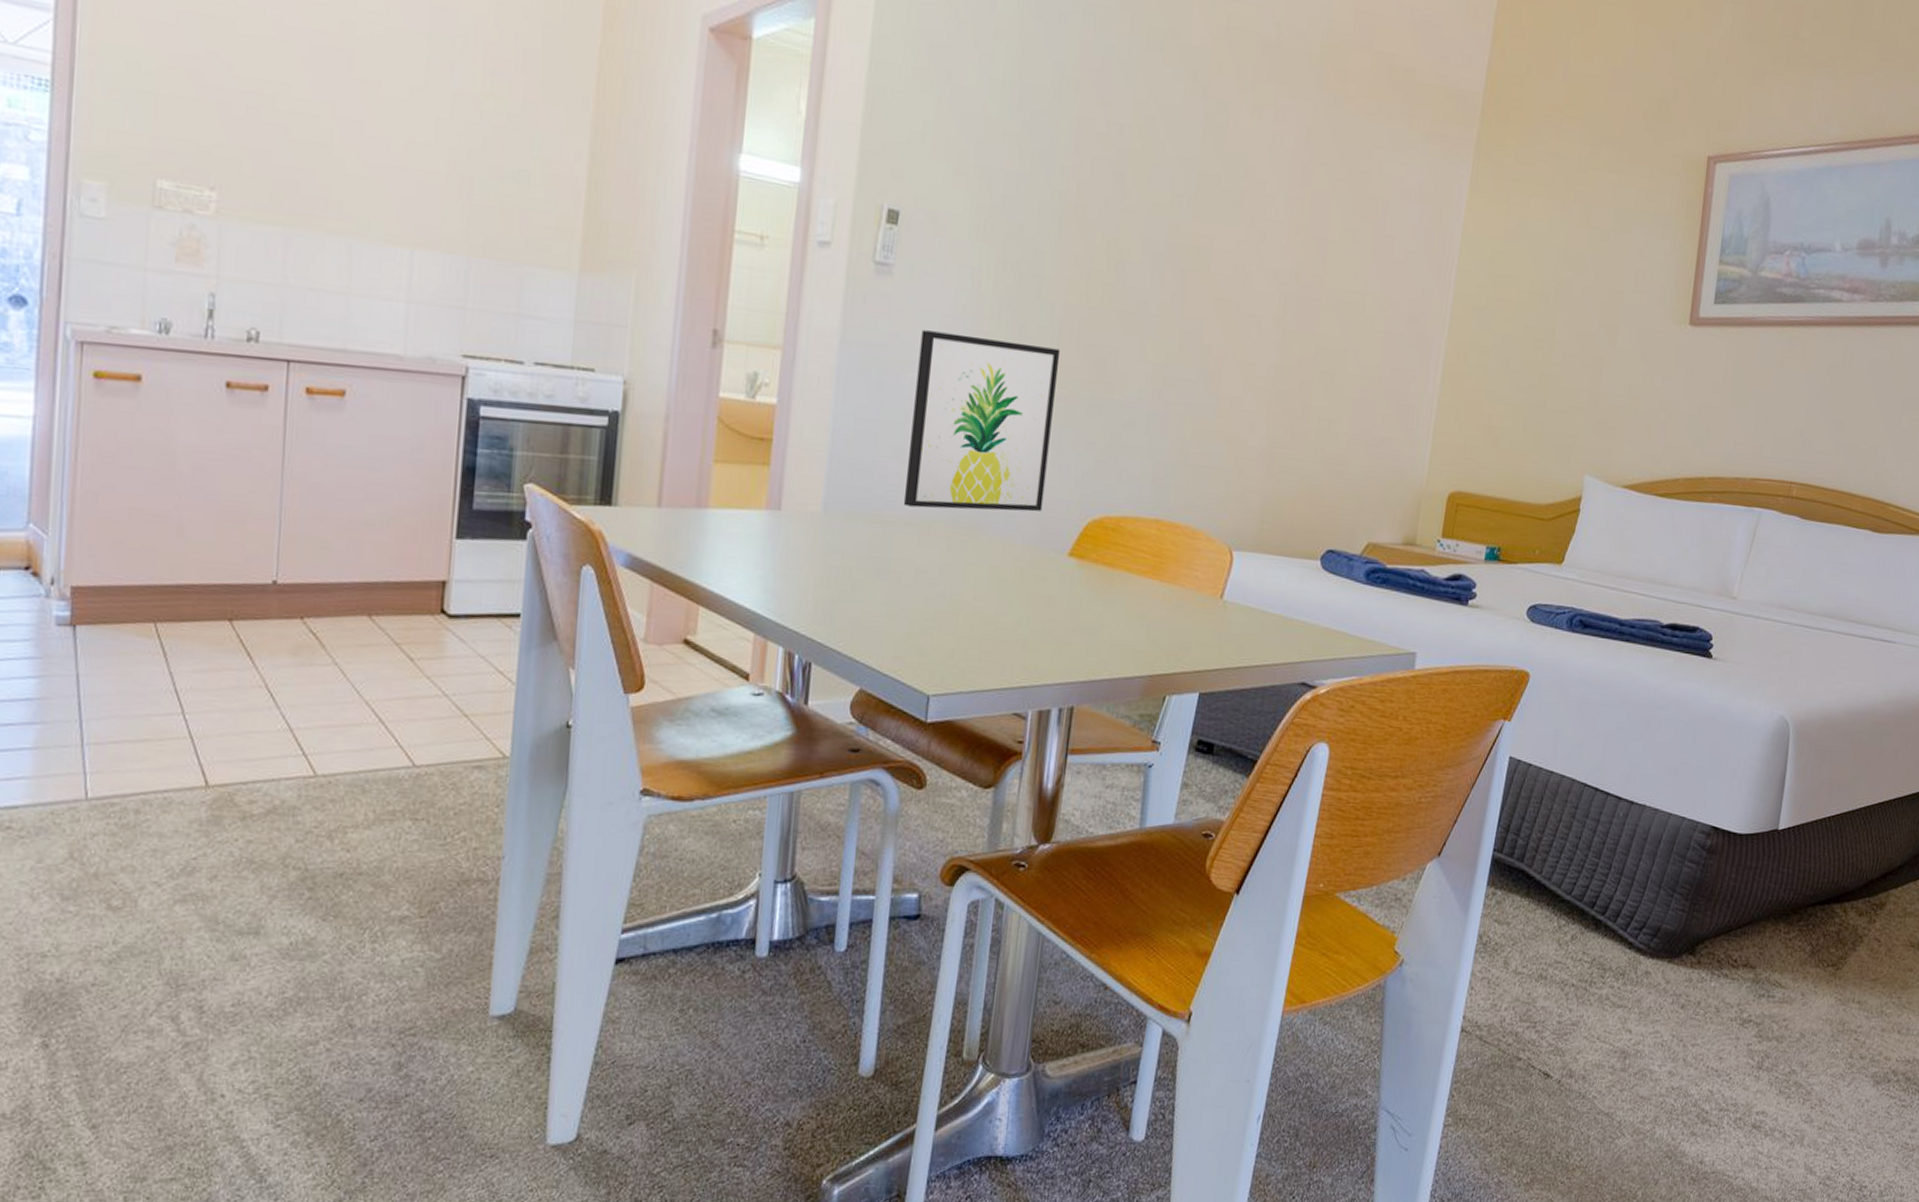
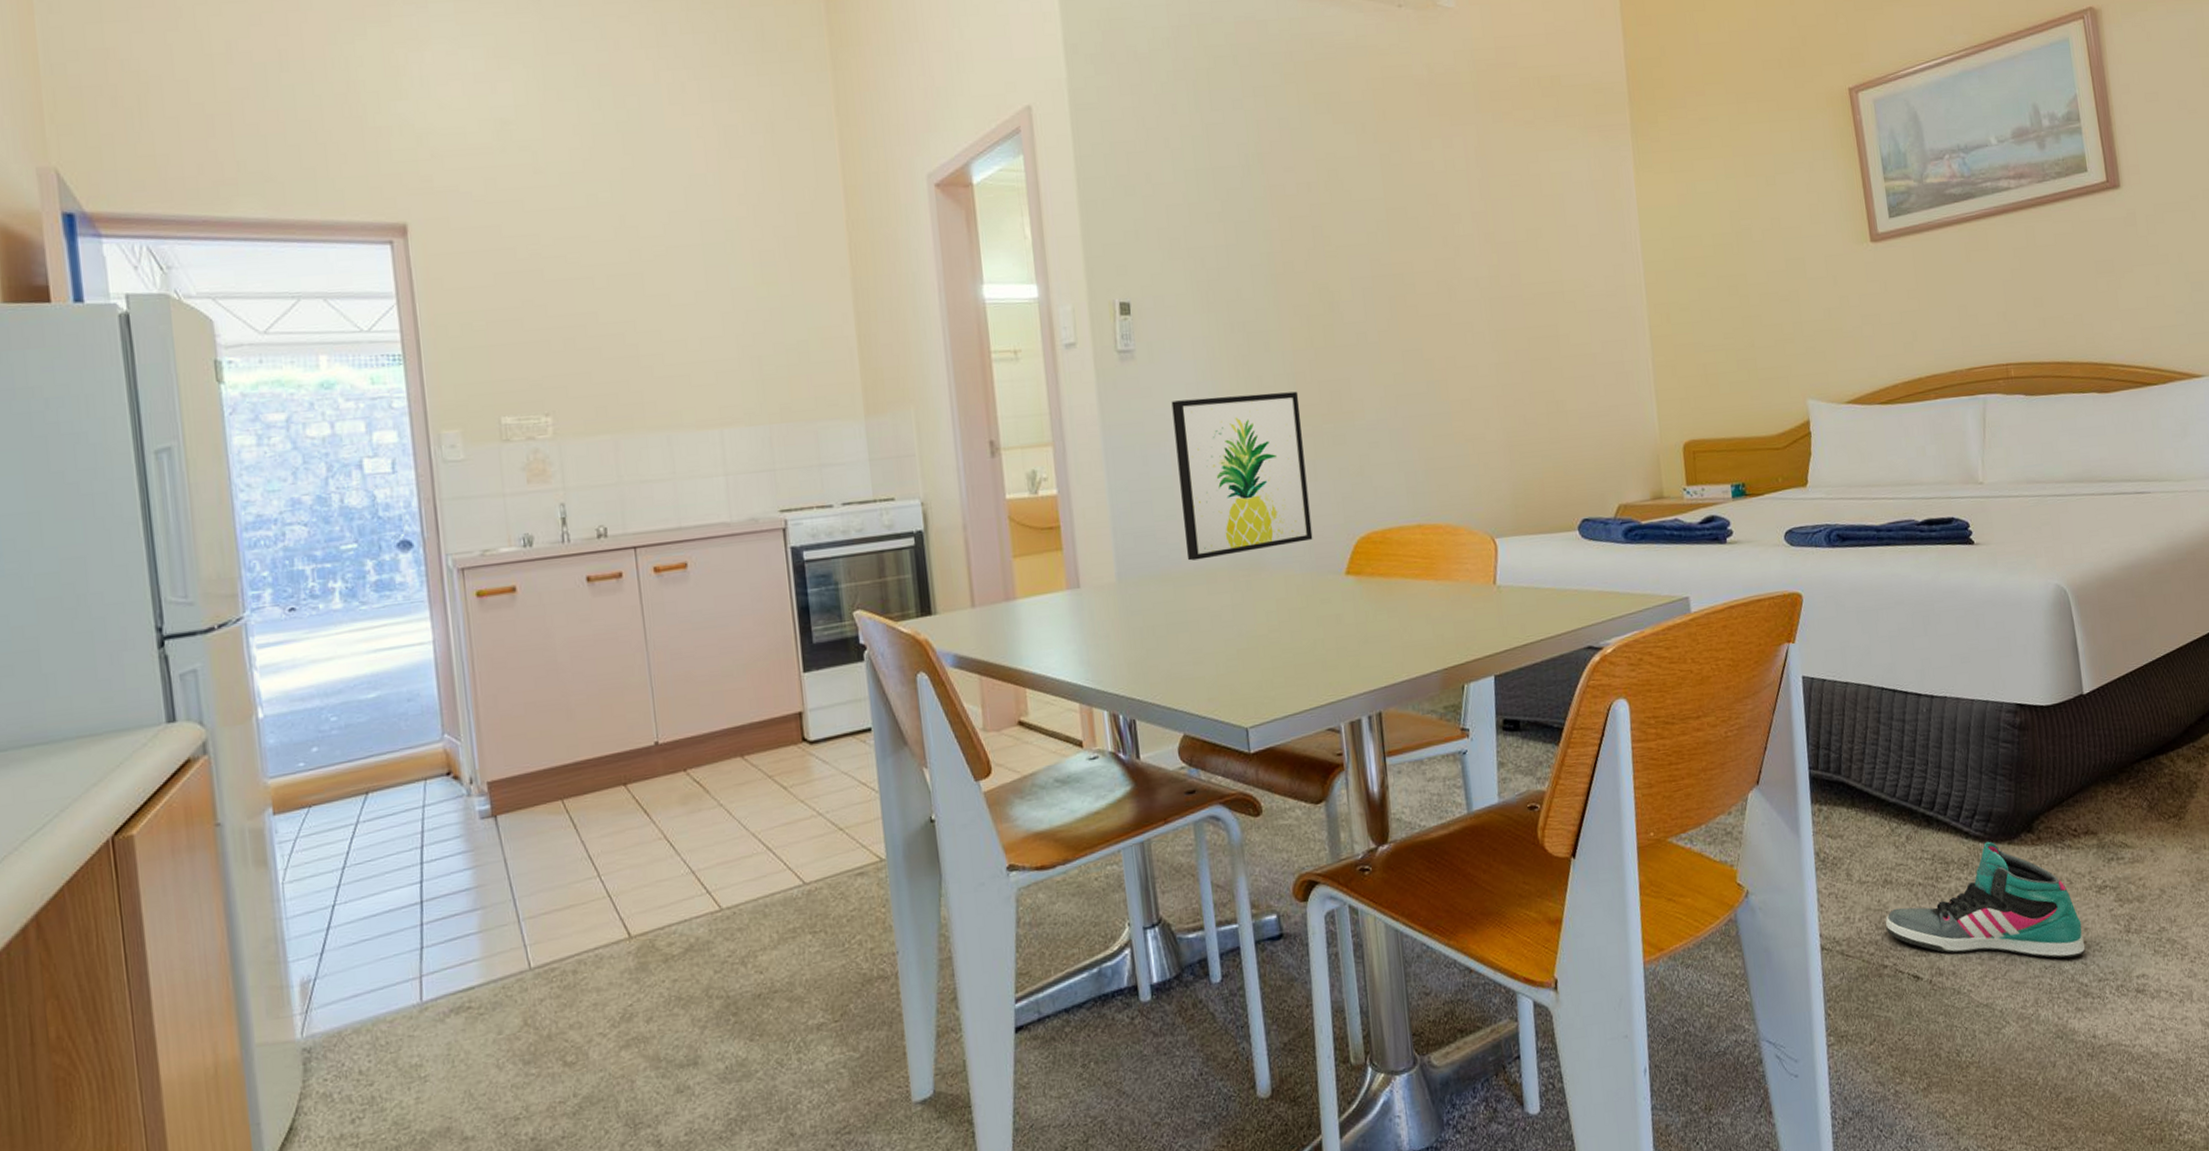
sneaker: none [1528,956,1718,1083] -> present [1885,841,2086,958]

